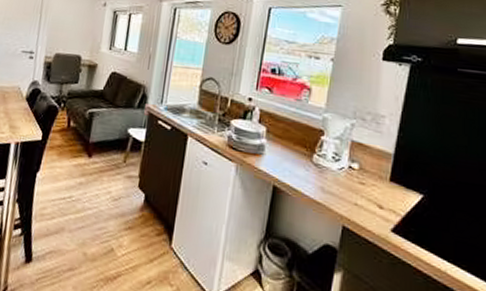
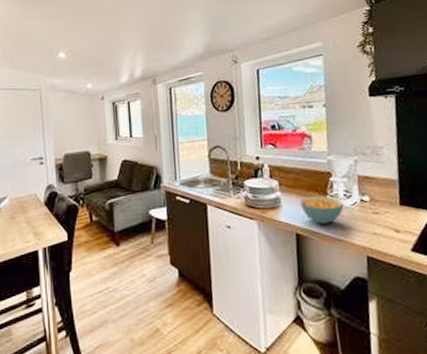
cereal bowl: none [284,150,330,183] -> present [300,195,344,224]

